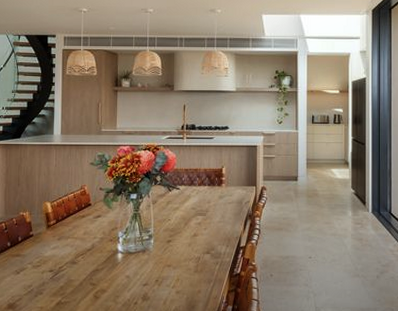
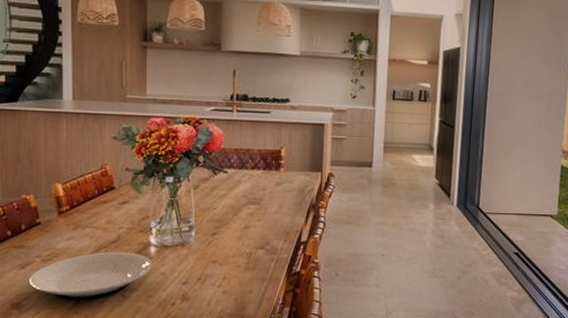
plate: none [23,259,119,300] -> present [30,252,152,300]

